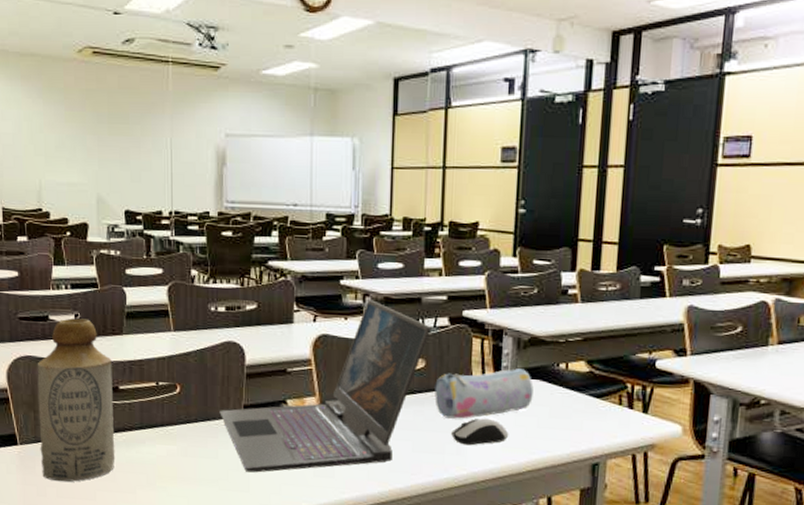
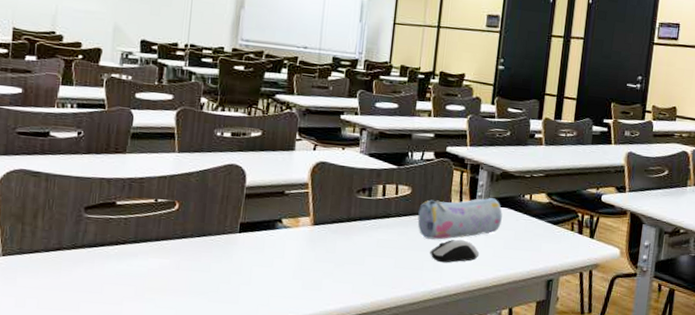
bottle: present [37,318,115,482] -> none [23,136,112,294]
laptop: present [219,300,432,473] -> none [216,133,419,286]

